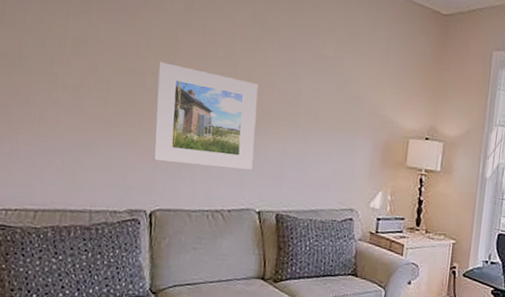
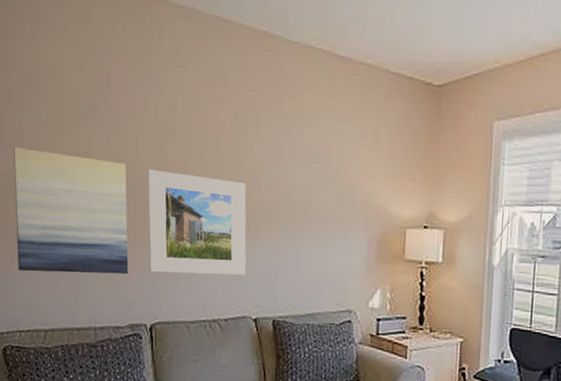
wall art: none [9,26,137,161] -> present [13,147,129,275]

